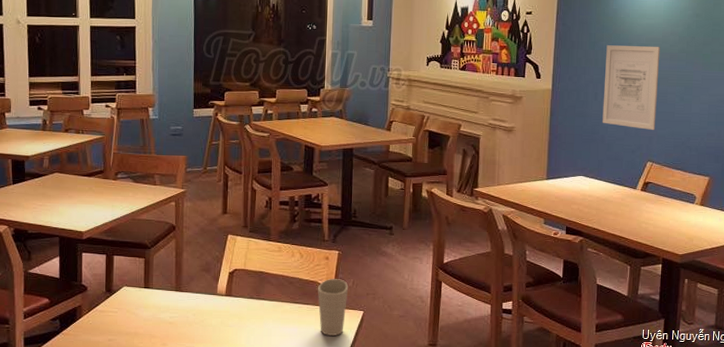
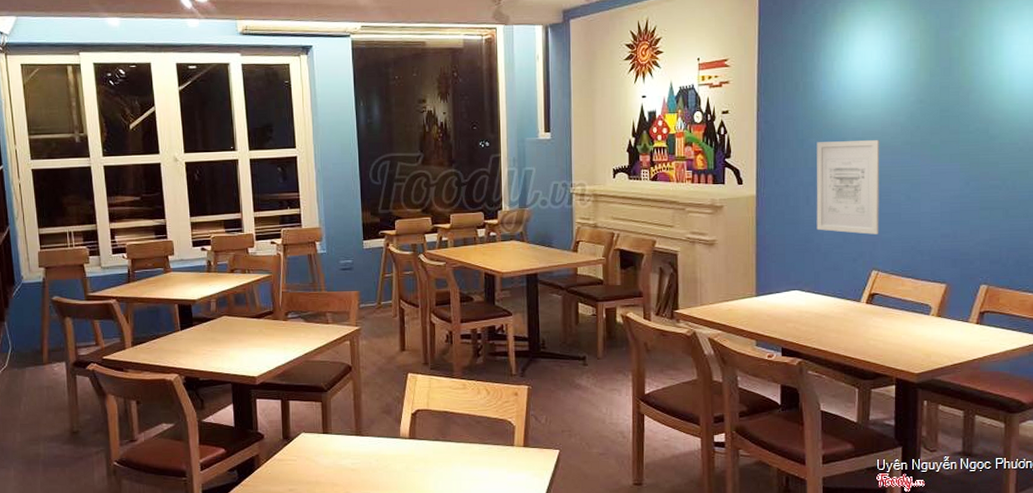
cup: present [318,279,349,336] -> none [508,416,542,478]

